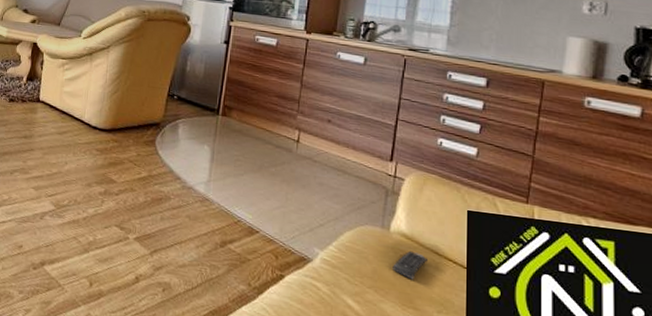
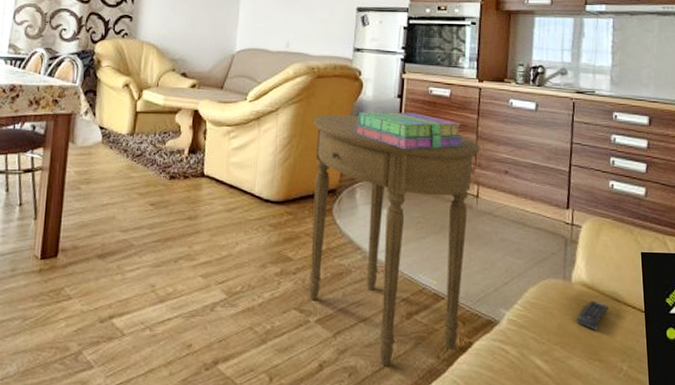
side table: none [129,55,304,287] -> present [308,115,480,366]
books: none [179,54,289,94] -> present [354,112,465,150]

